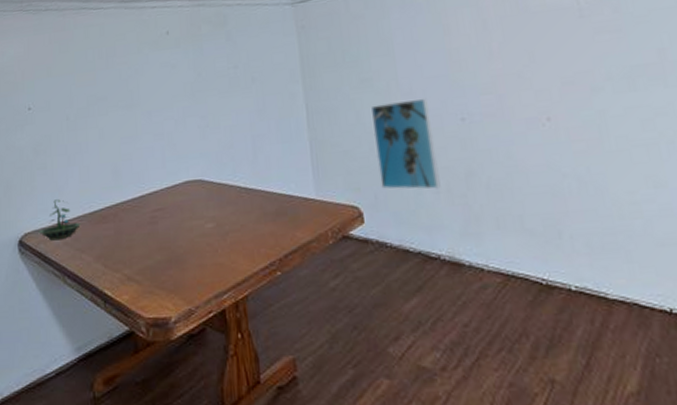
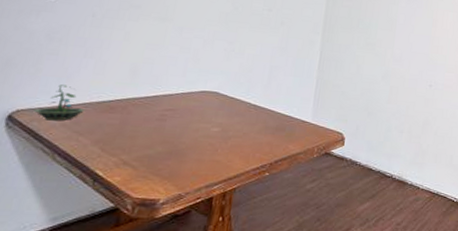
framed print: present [371,98,441,189] -> none [363,63,410,130]

